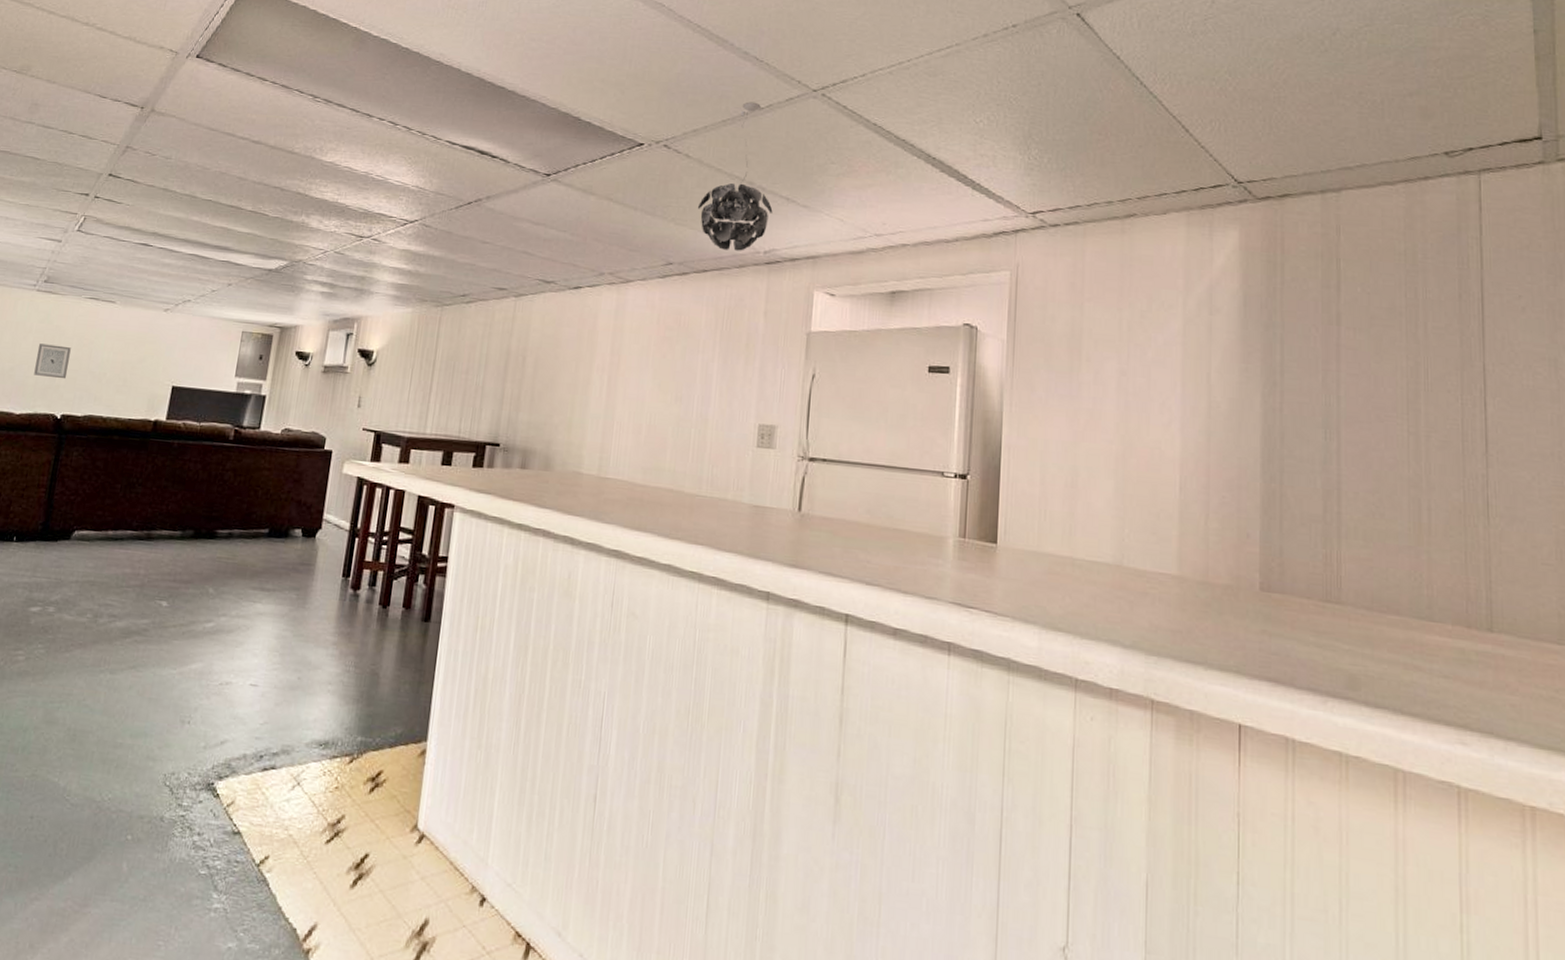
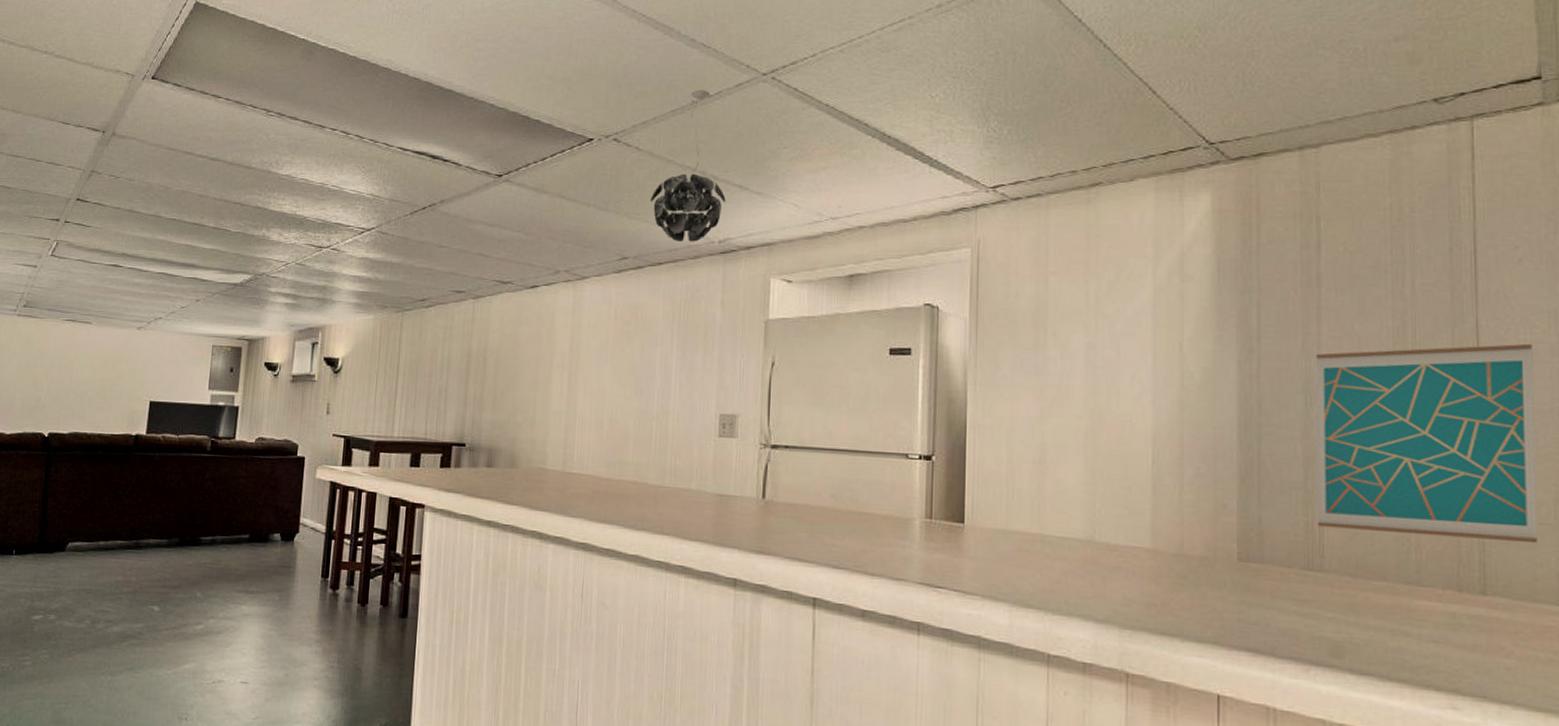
wall art: present [34,343,71,379] -> none [20,366,53,399]
wall art: none [1335,389,1540,583] -> present [1316,343,1537,544]

